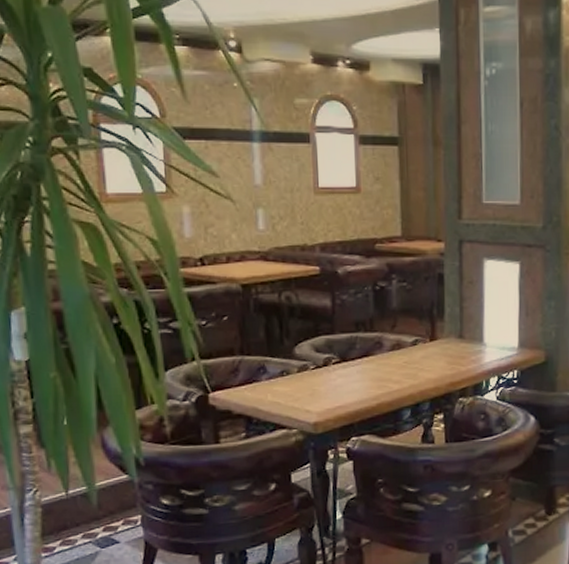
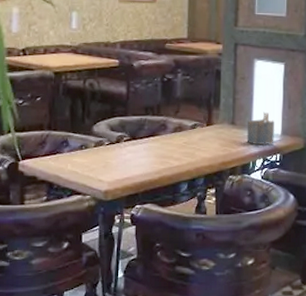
napkin holder: none [477,321,510,361] -> present [246,111,274,145]

